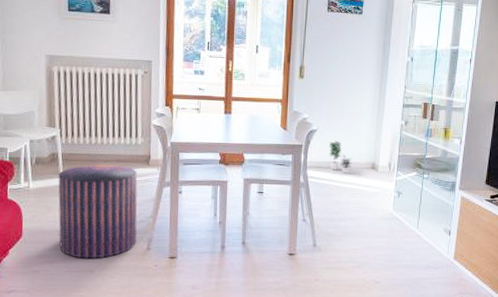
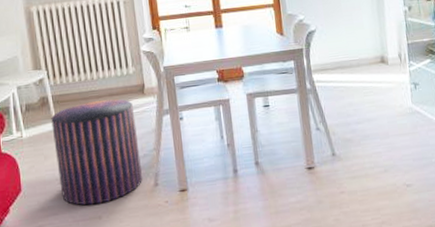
potted plant: present [329,140,352,173] -> none [331,38,359,72]

